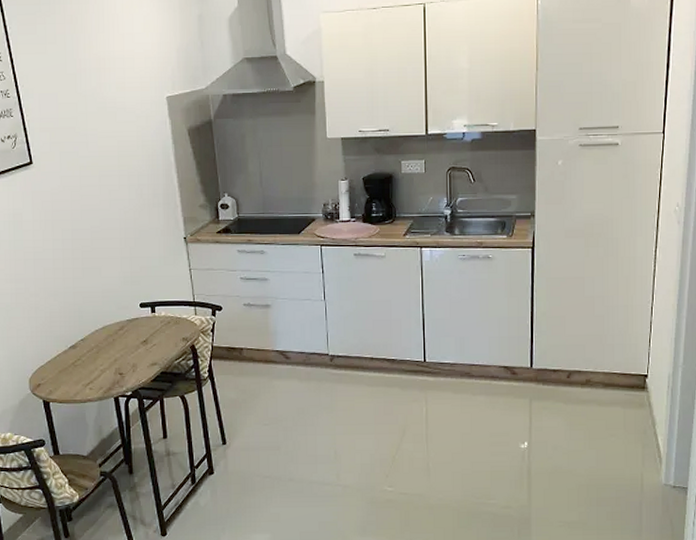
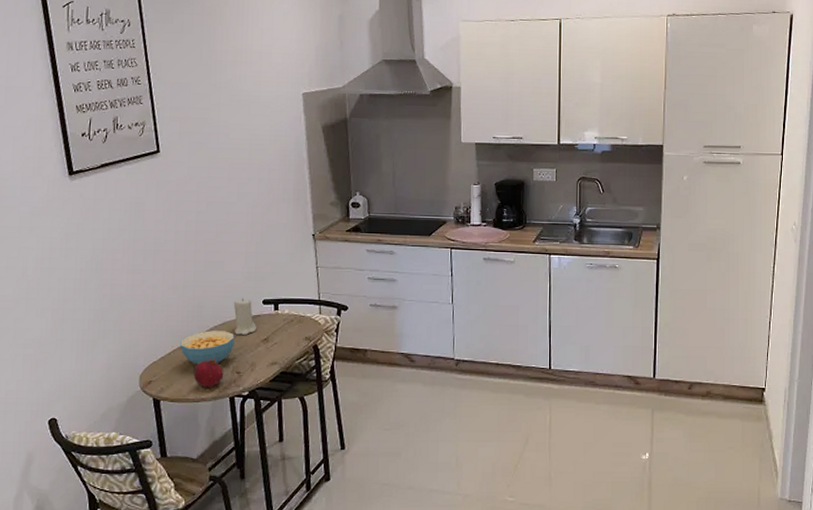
cereal bowl: none [65,334,115,367] -> present [180,331,234,364]
fruit: none [79,361,108,389] -> present [193,358,224,387]
candle: none [112,301,135,338] -> present [233,297,256,335]

